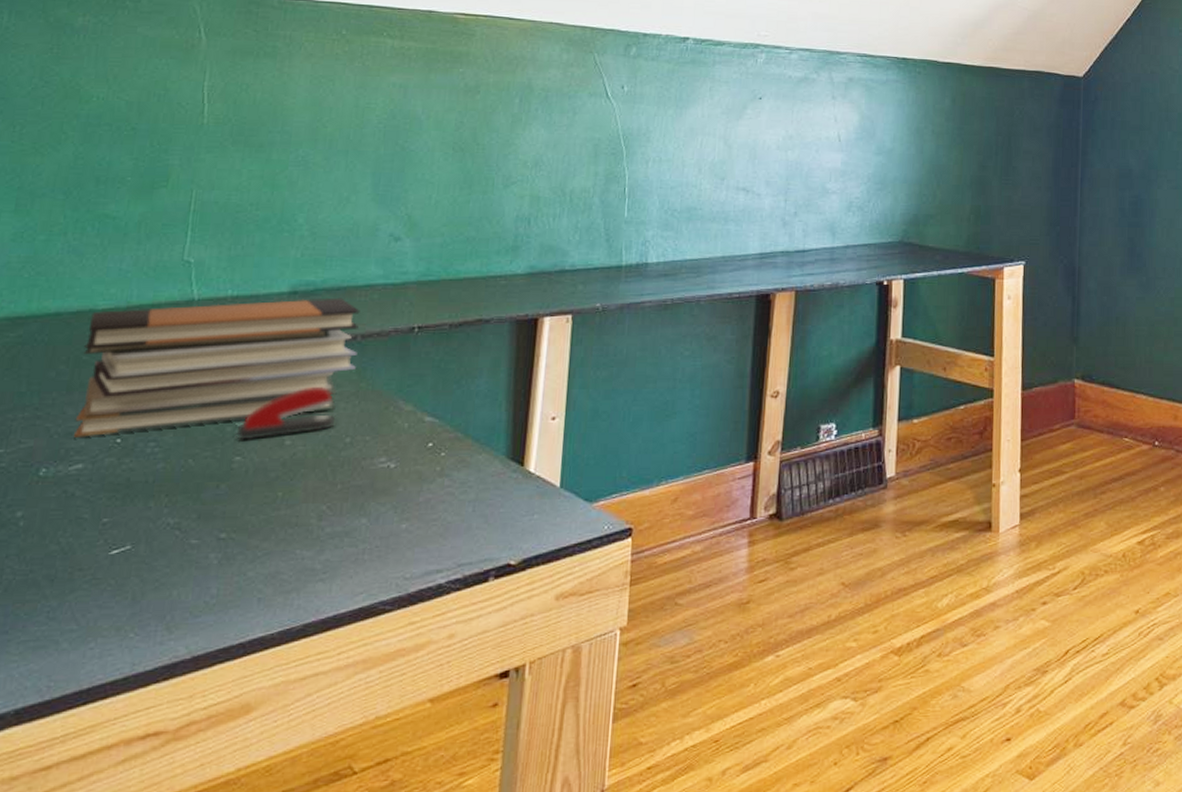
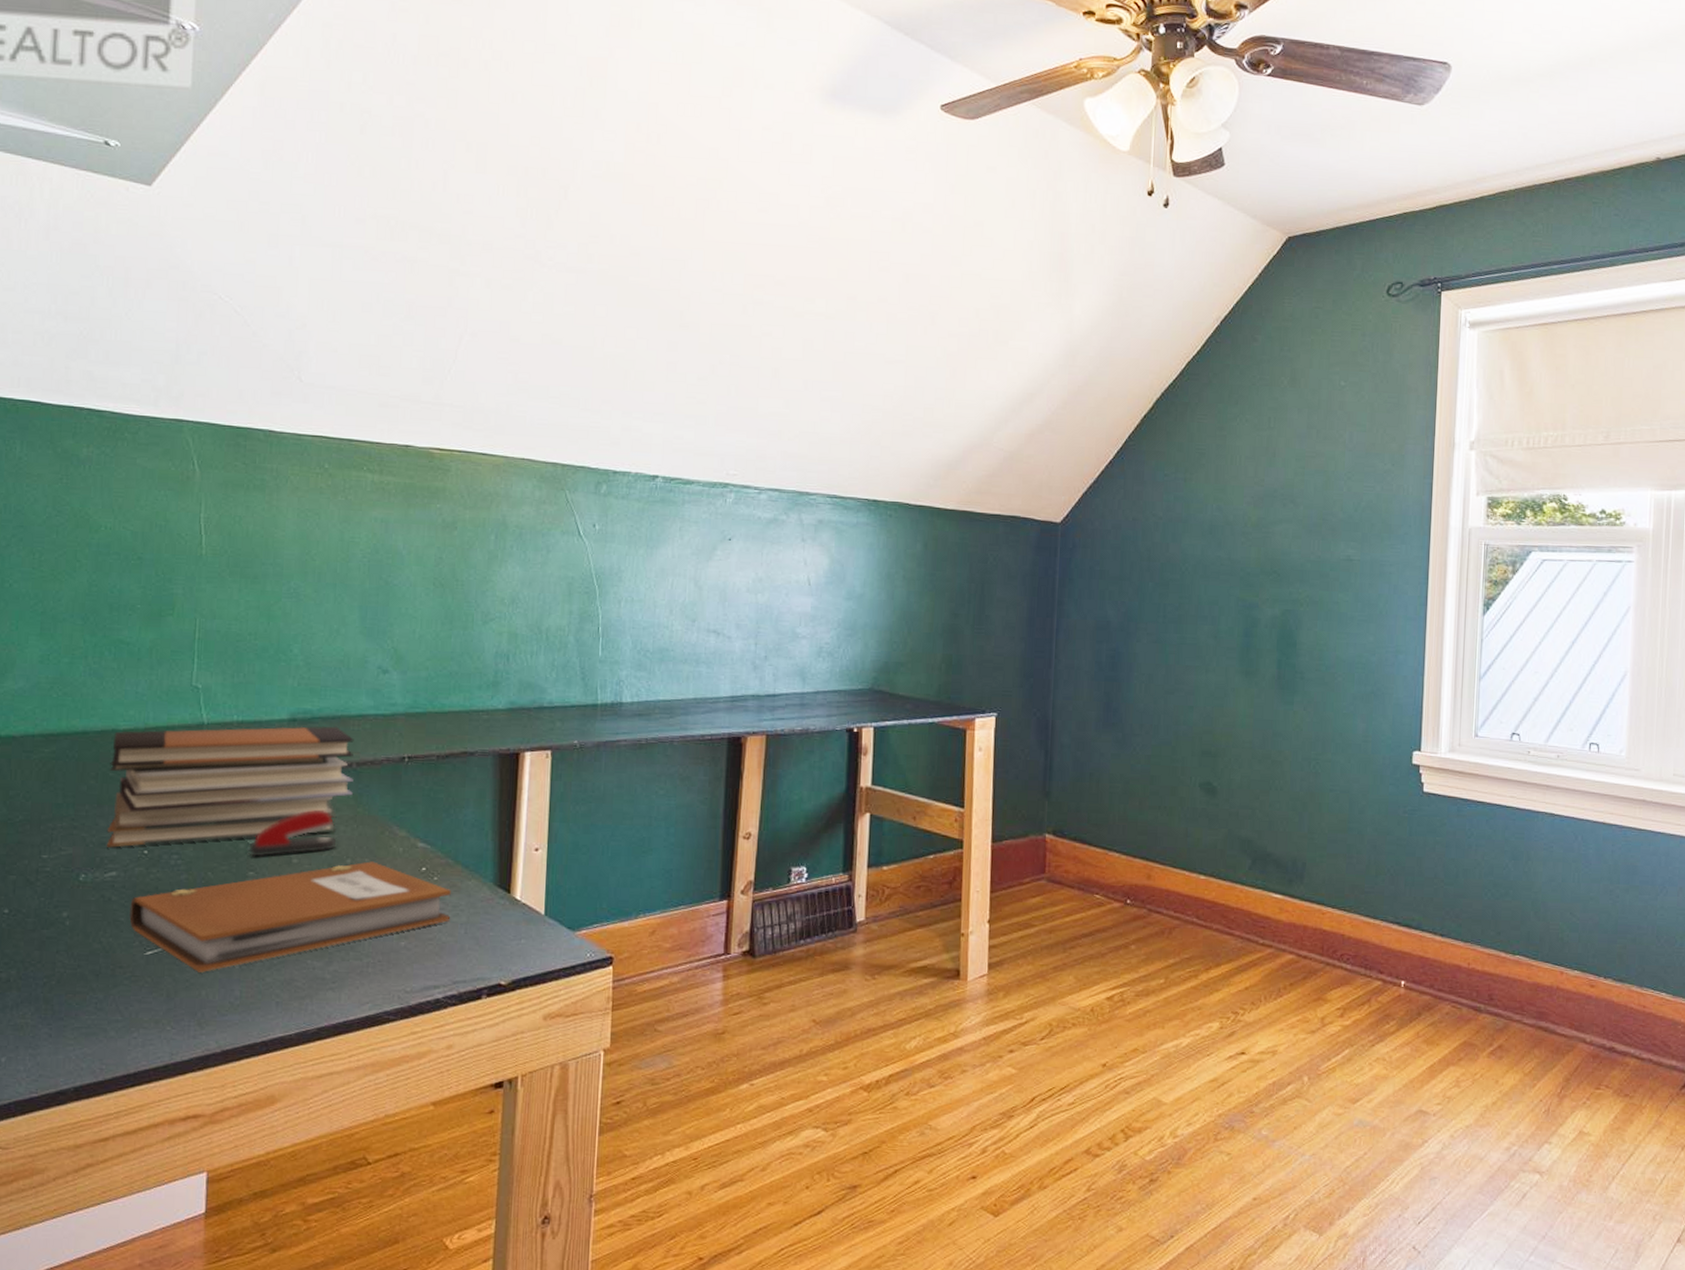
notebook: none [94,439,460,570] -> present [129,861,452,972]

